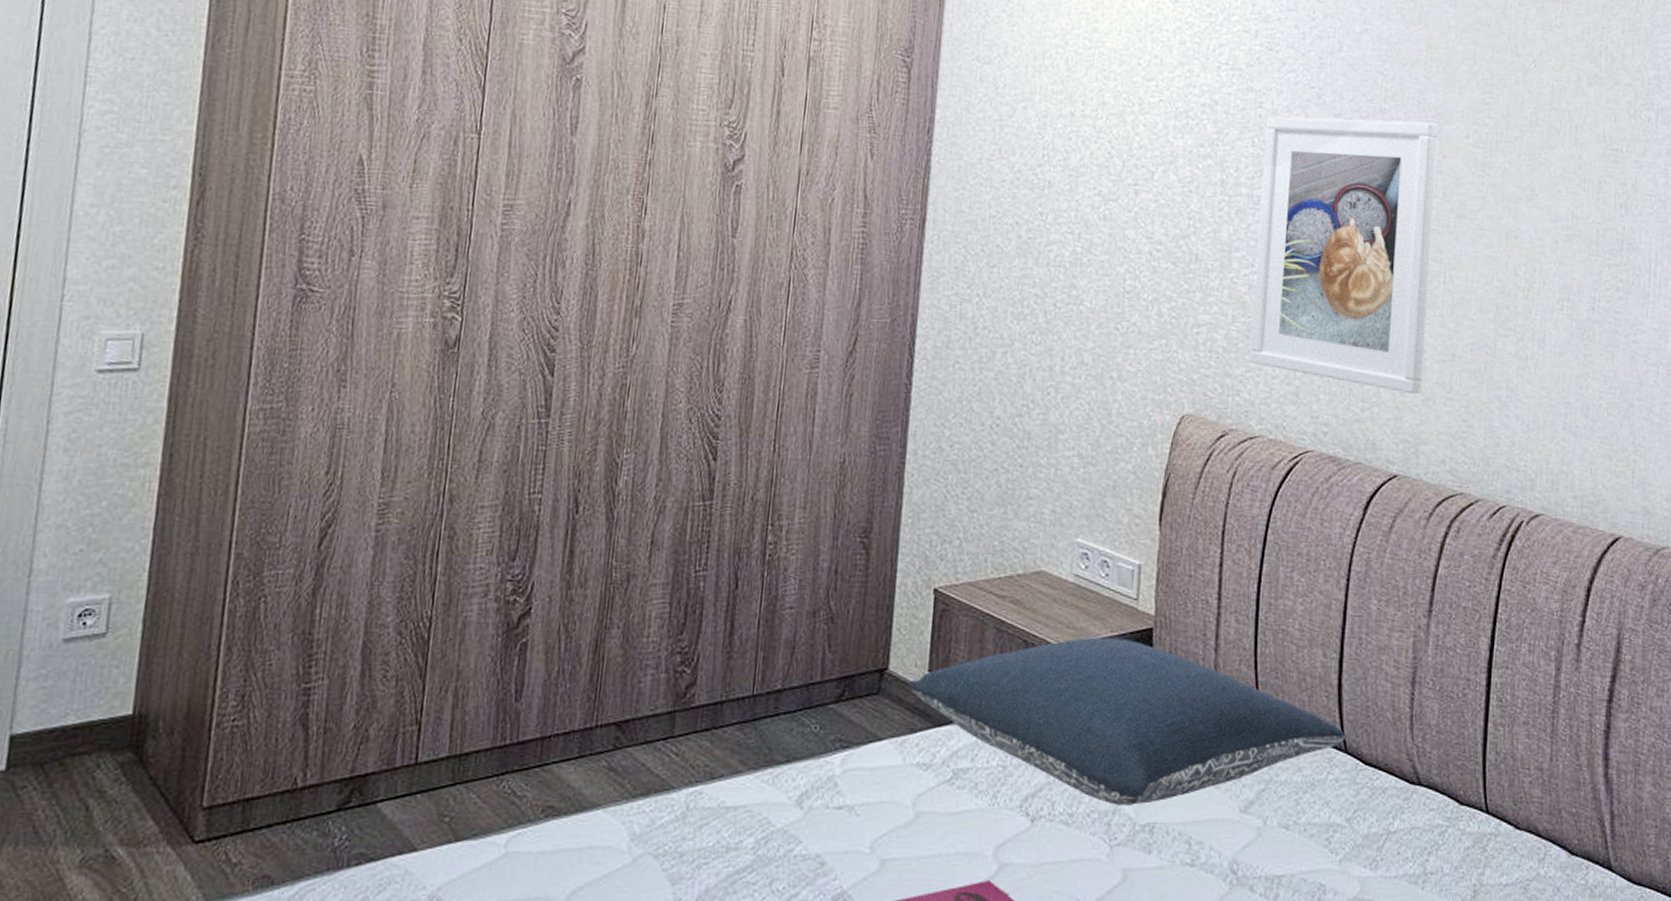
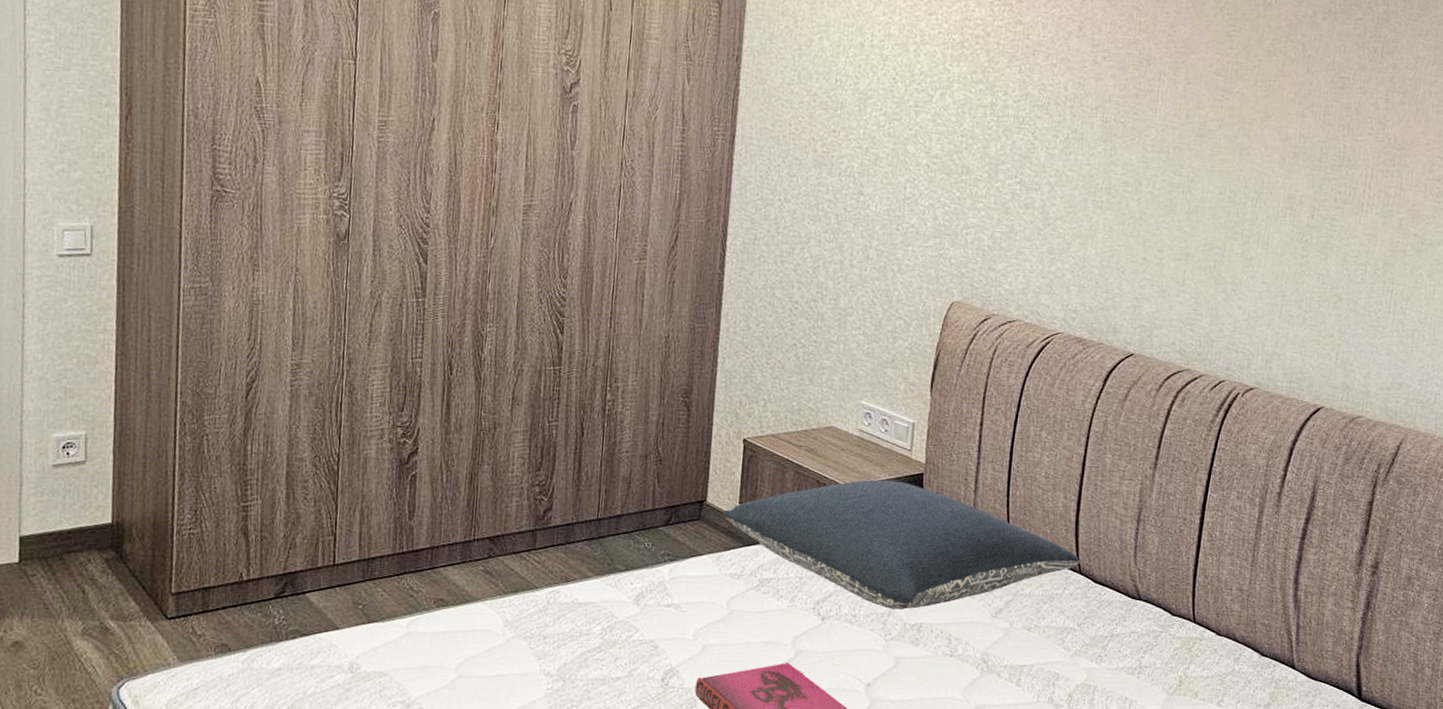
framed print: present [1250,116,1438,395] -> none [1011,46,1185,288]

